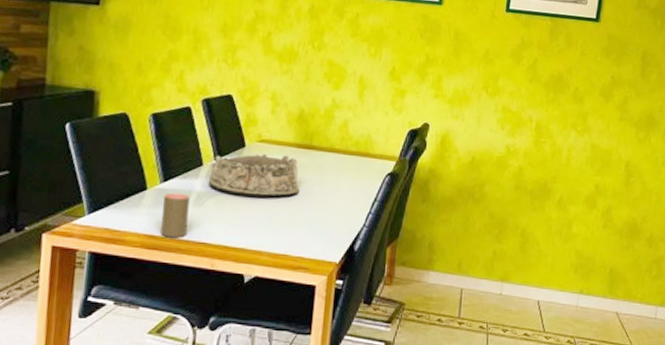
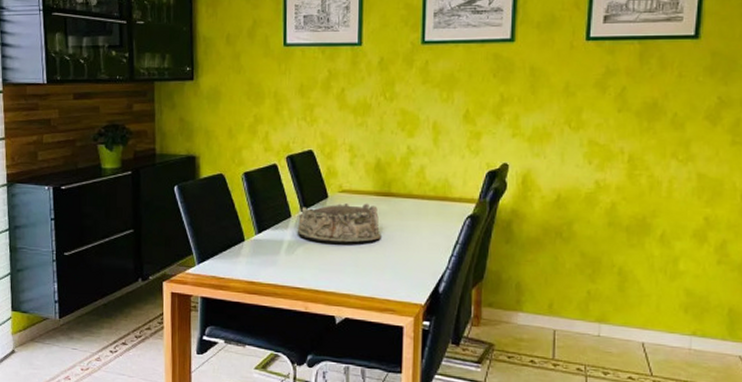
cup: present [161,192,190,238] -> none [259,242,282,284]

